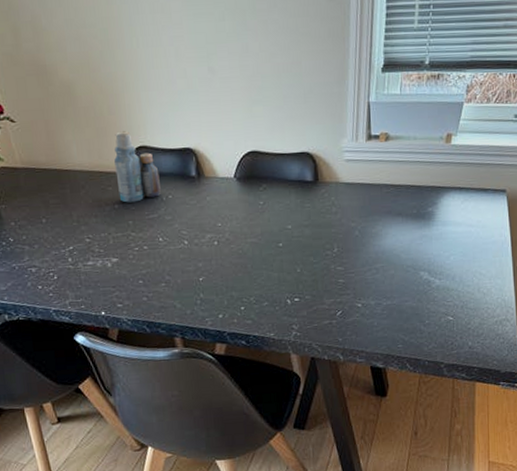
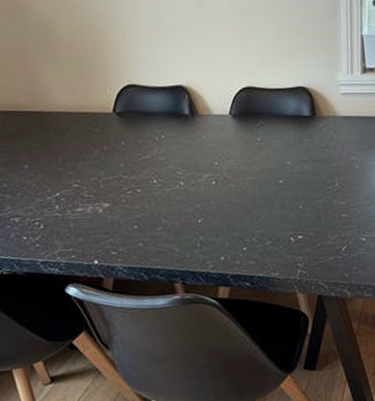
bottle: present [114,131,161,203] -> none [100,69,153,145]

